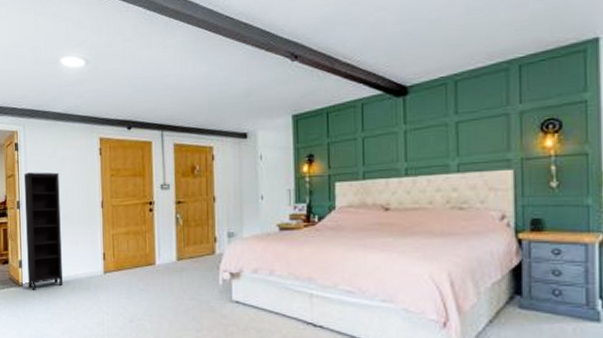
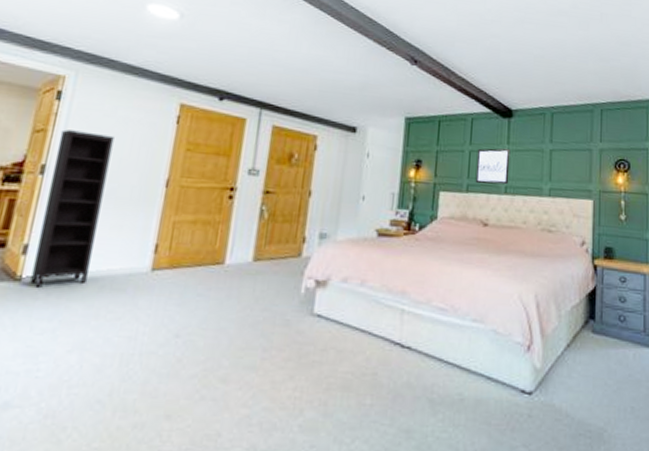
wall art: none [370,128,409,170] -> present [475,148,511,185]

